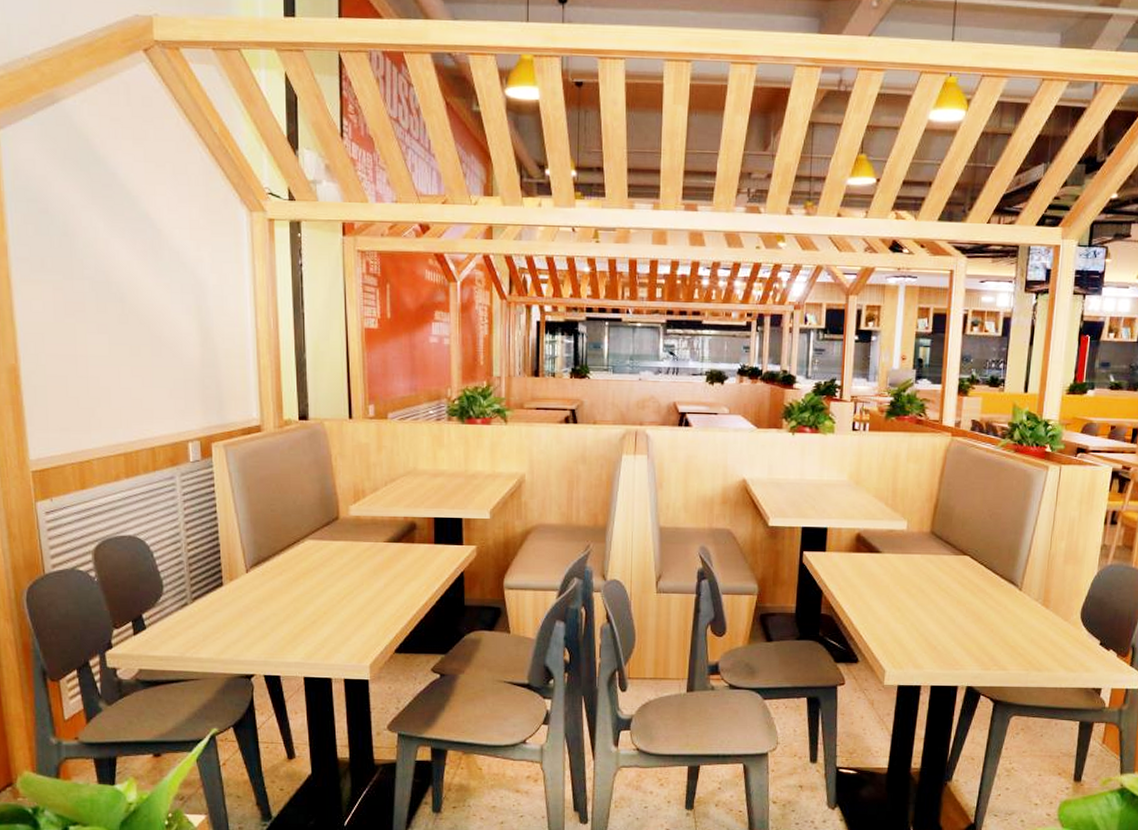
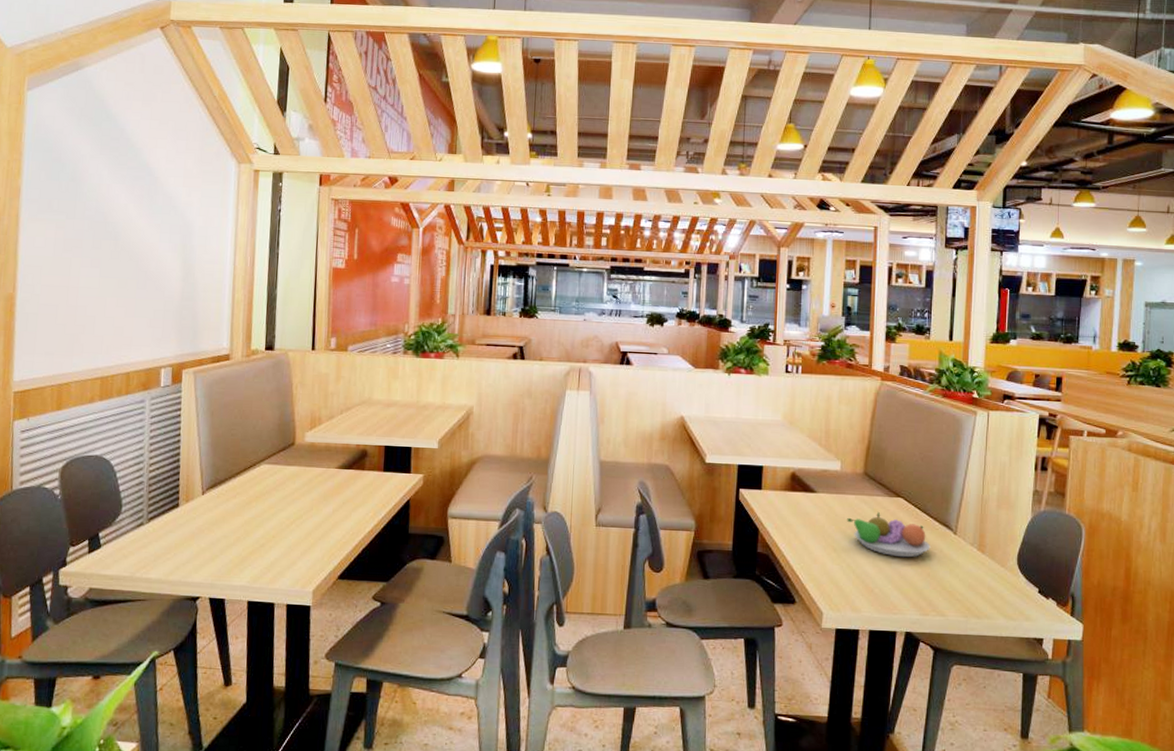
fruit bowl: none [912,570,995,615] -> present [847,511,931,558]

